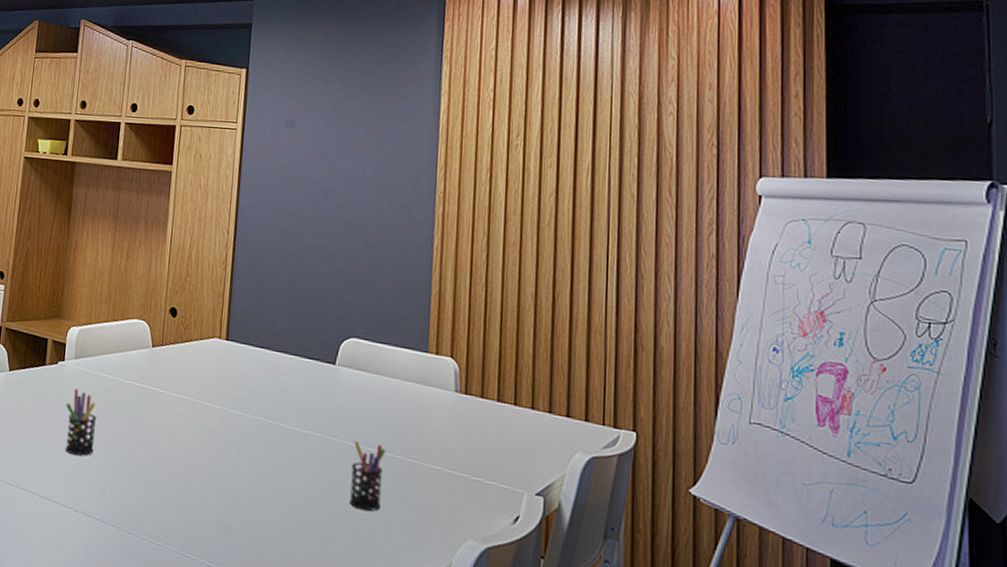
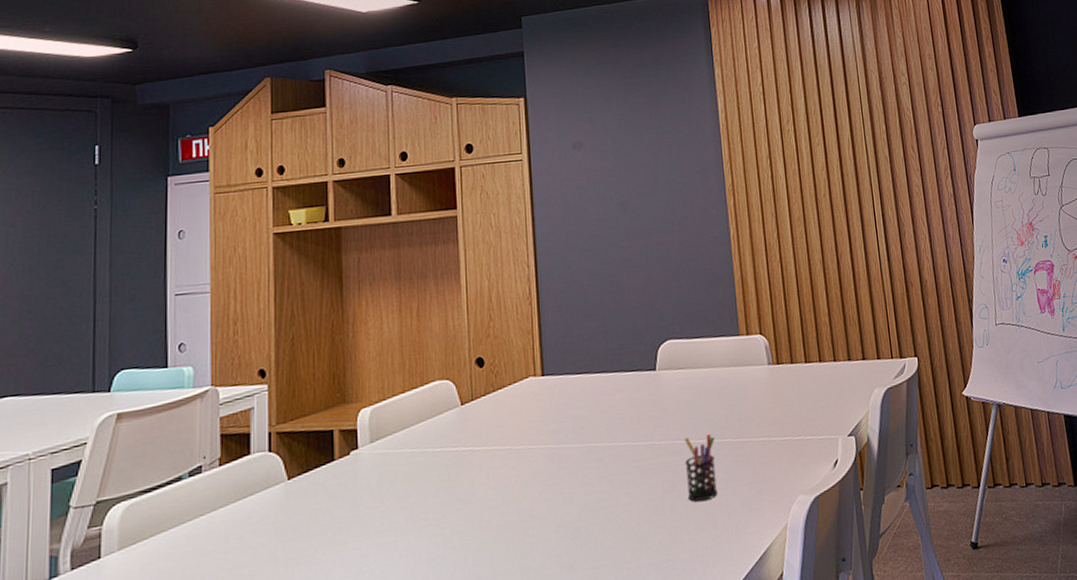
pen holder: present [65,388,97,456] -> none [367,475,408,549]

